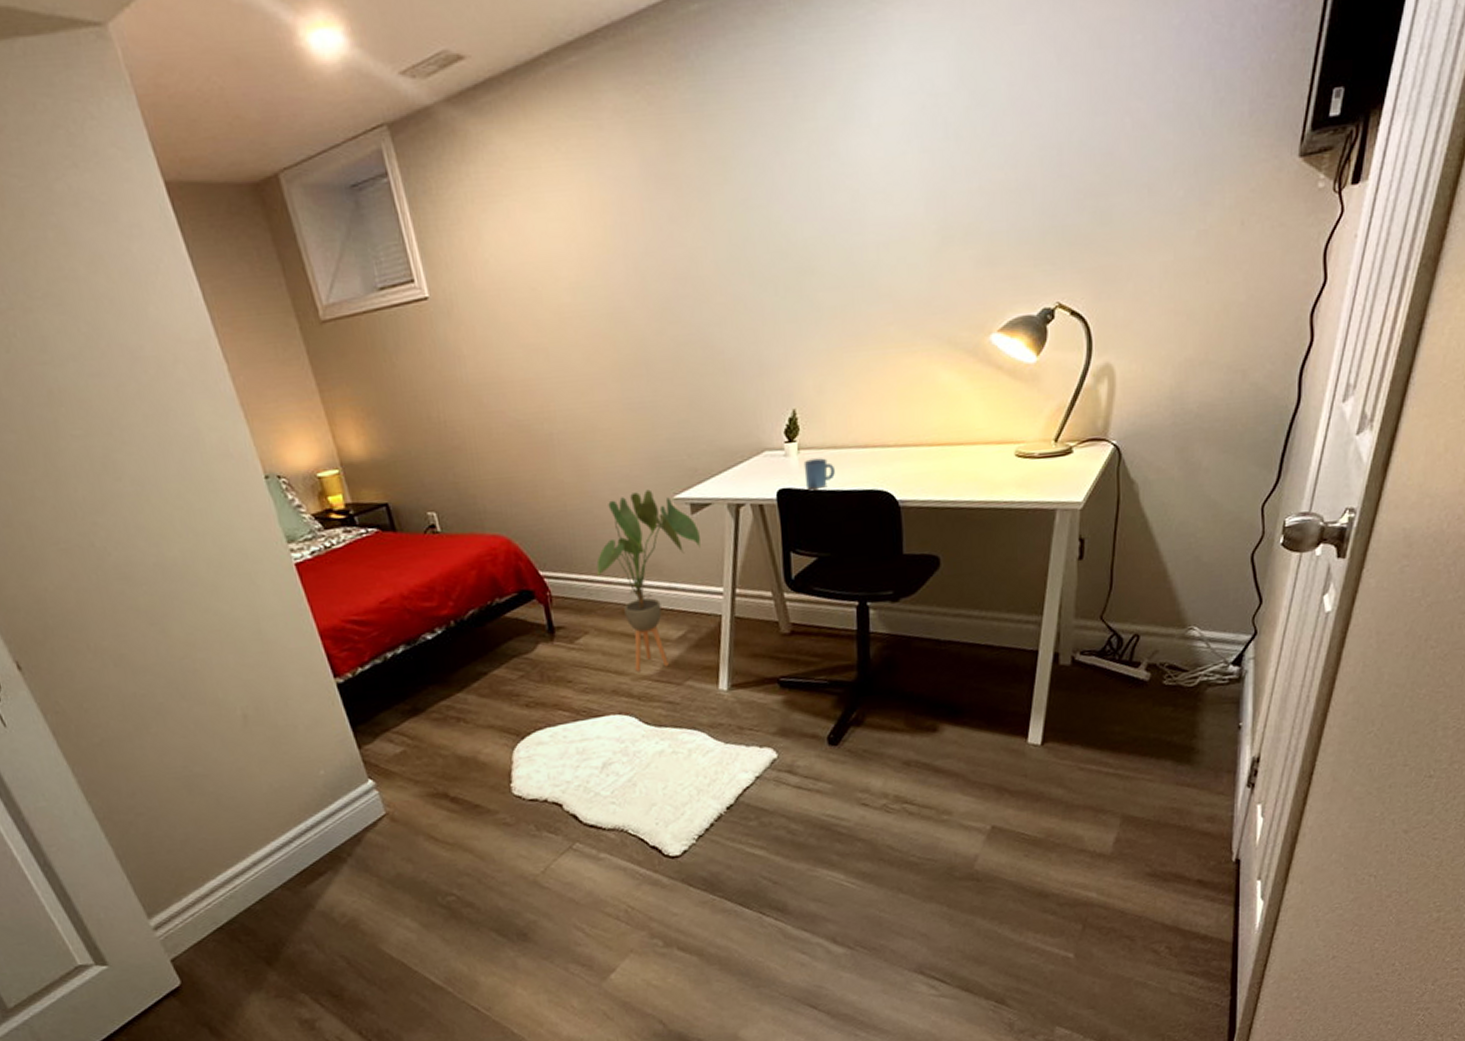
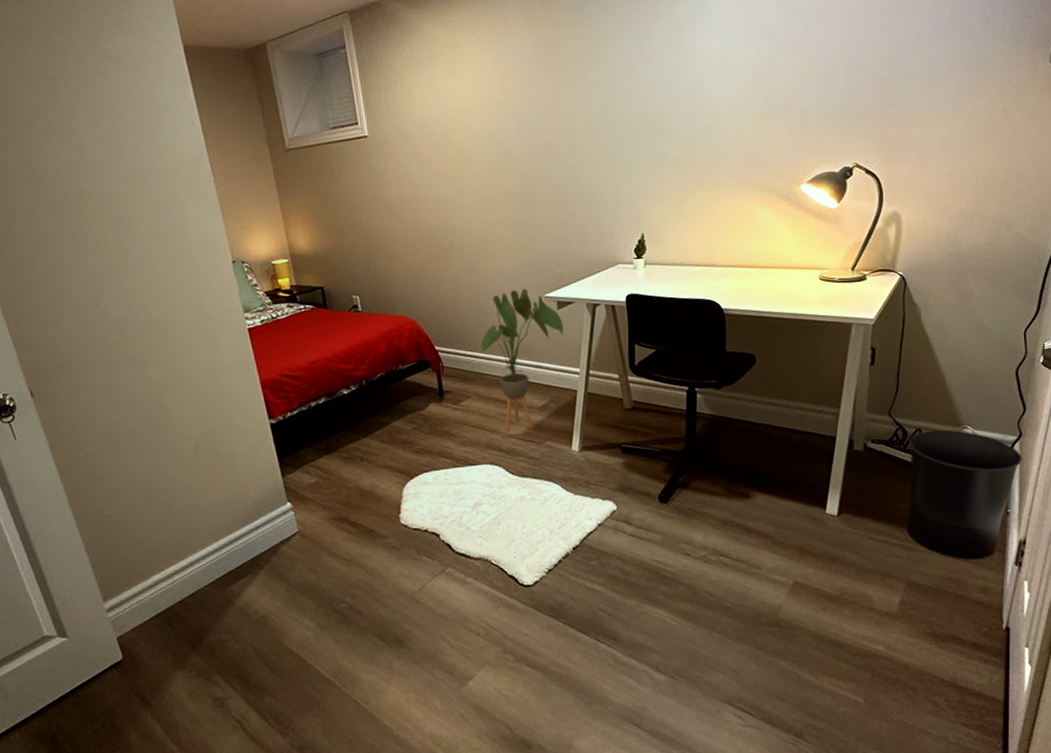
mug: present [803,458,835,491] -> none [648,272,673,297]
waste bin: none [1122,632,1257,785] -> present [907,429,1022,560]

